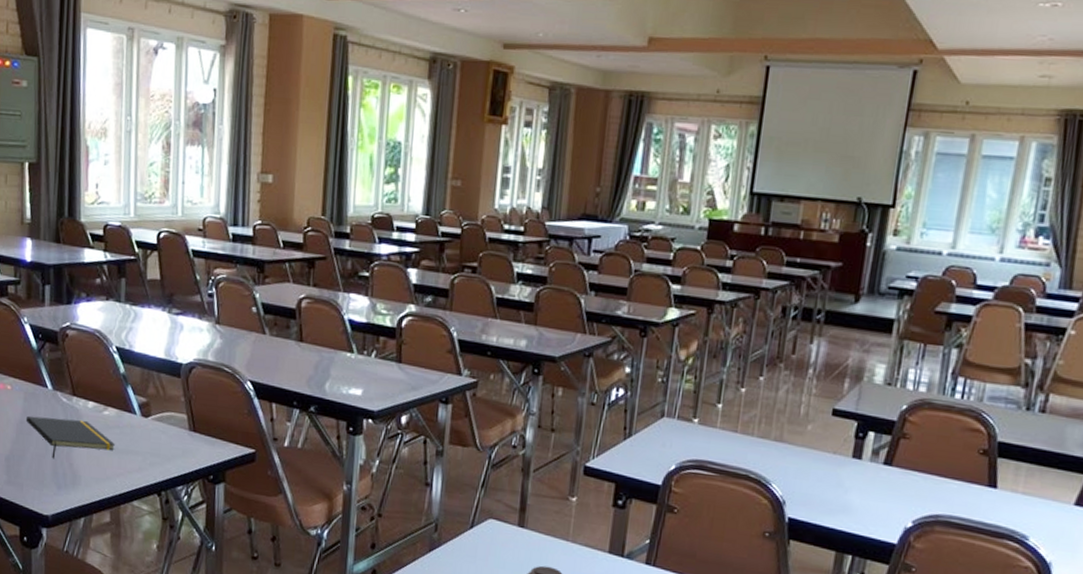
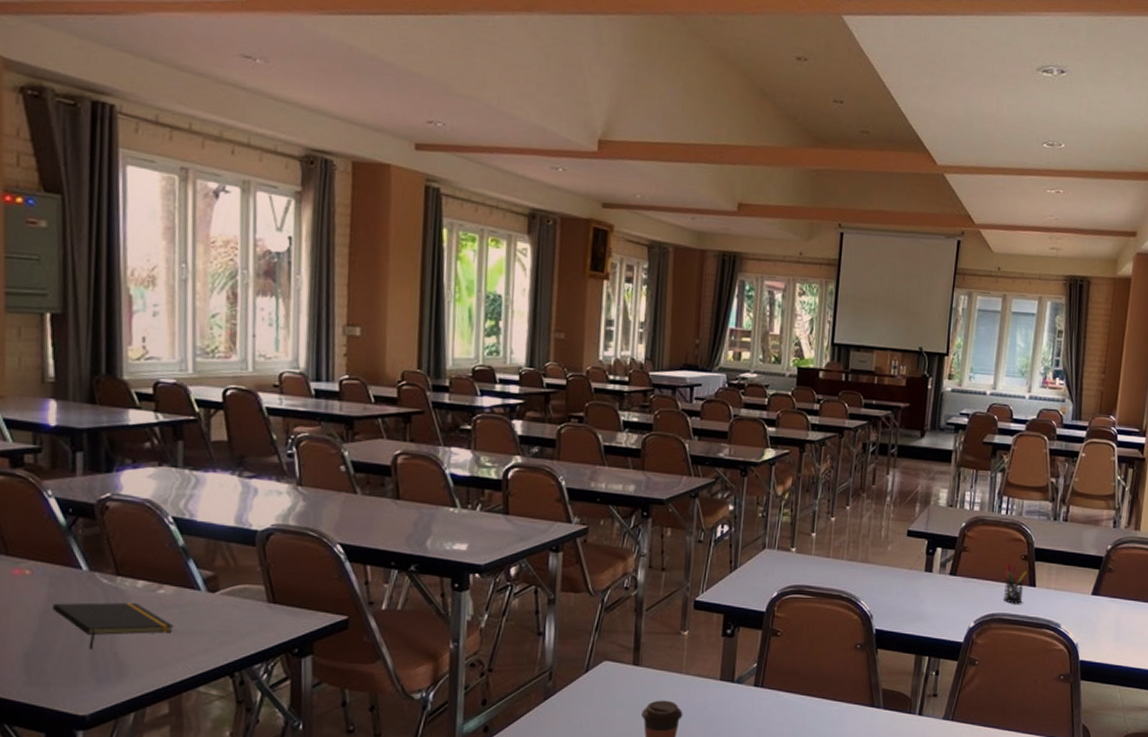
pen holder: none [951,456,987,507] -> present [1003,563,1028,604]

